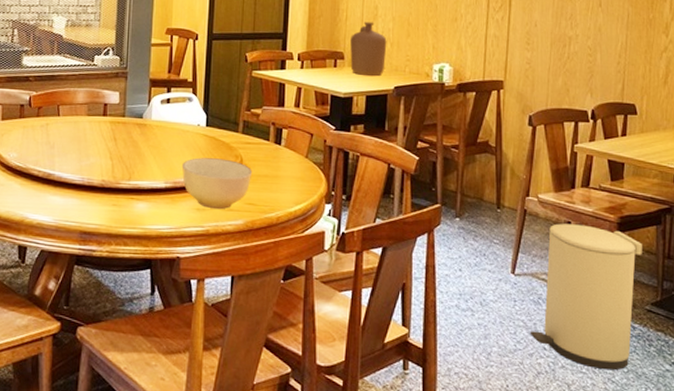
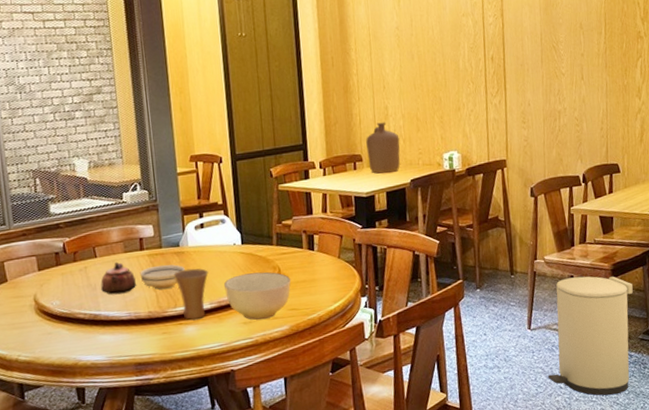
teapot: none [59,123,94,157] -> present [101,261,136,295]
bowl: none [99,134,145,159] -> present [139,264,185,290]
cup: none [132,142,168,197] -> present [173,268,209,320]

